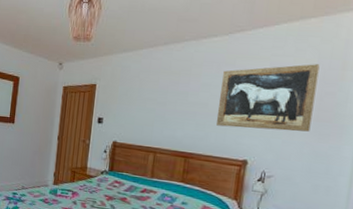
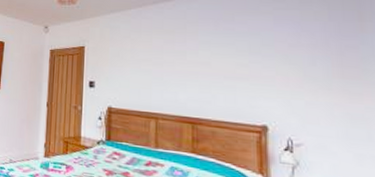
wall art: present [216,64,320,132] -> none [222,16,337,91]

